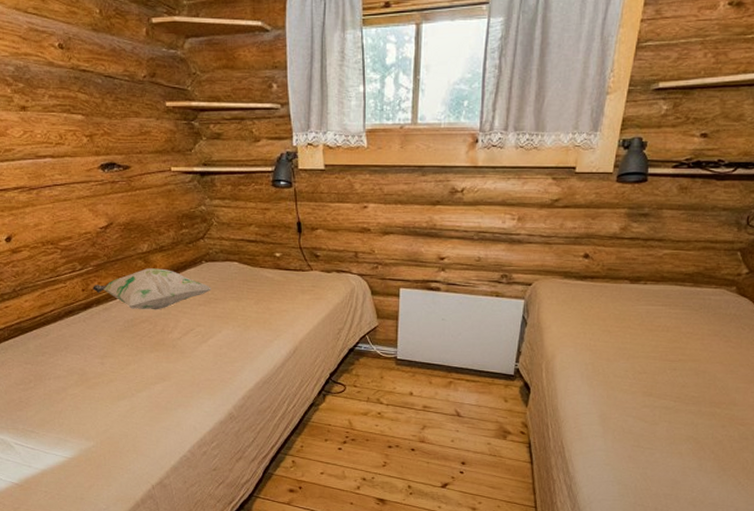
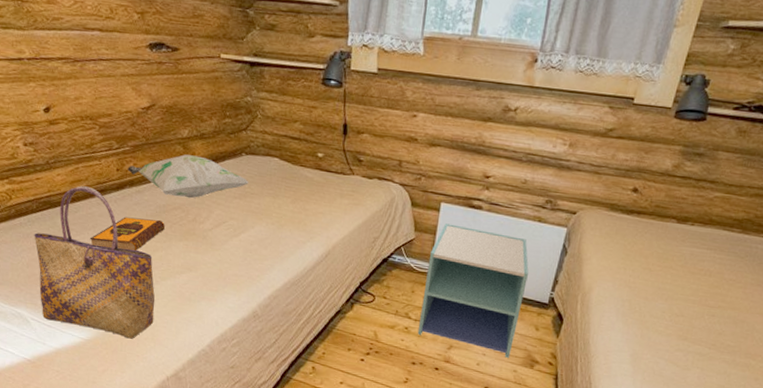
tote bag: none [8,309,134,453] -> present [34,186,155,339]
hardback book: none [63,334,134,367] -> present [89,216,165,251]
nightstand: none [390,308,492,432] -> present [417,223,529,358]

